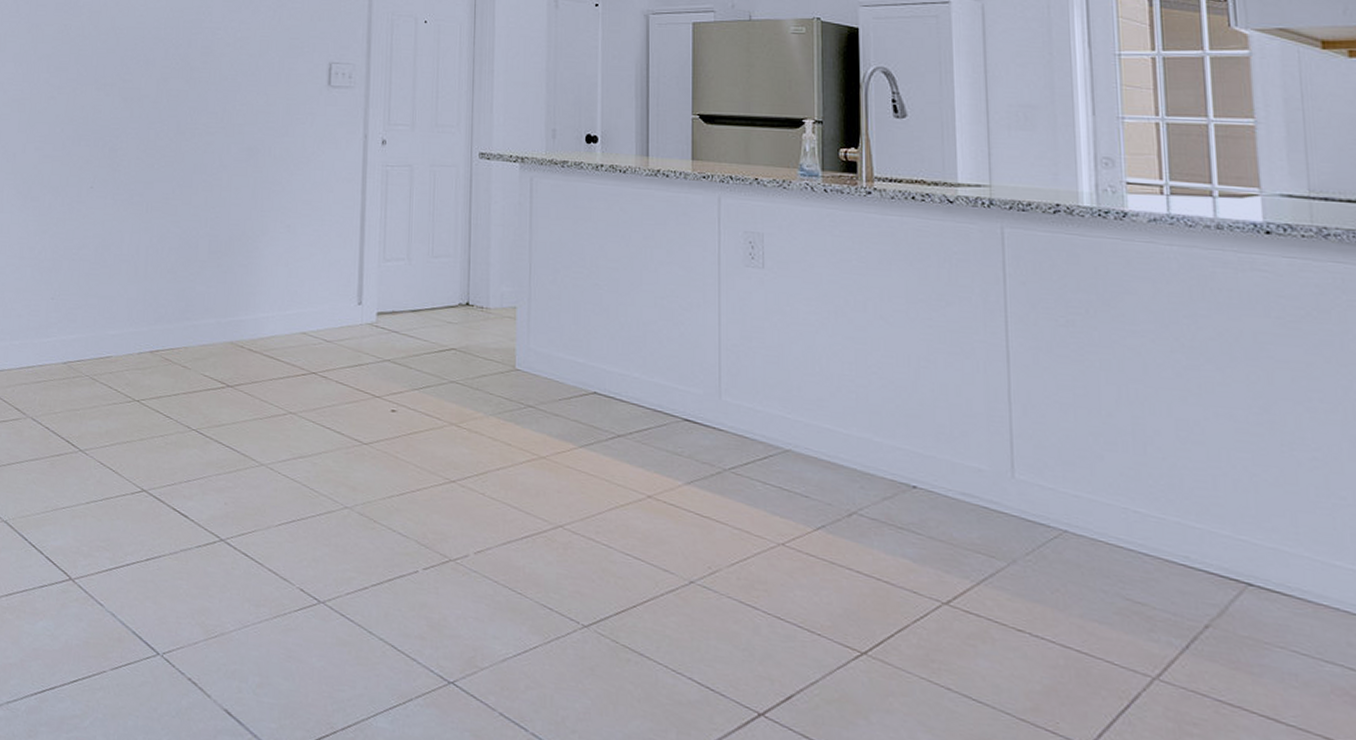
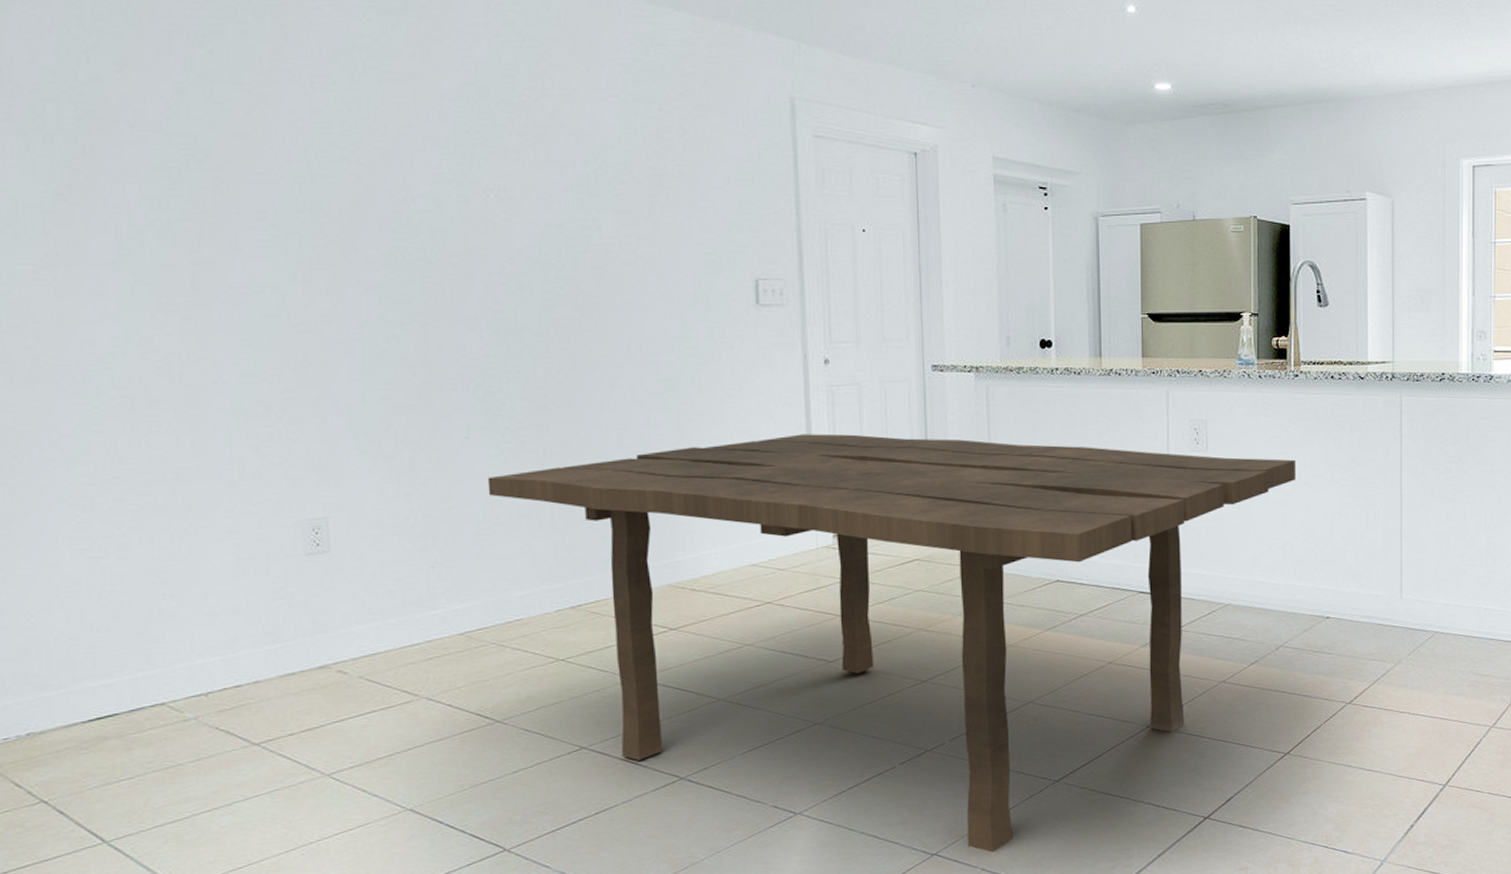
dining table: none [101,209,870,697] -> present [487,433,1295,853]

